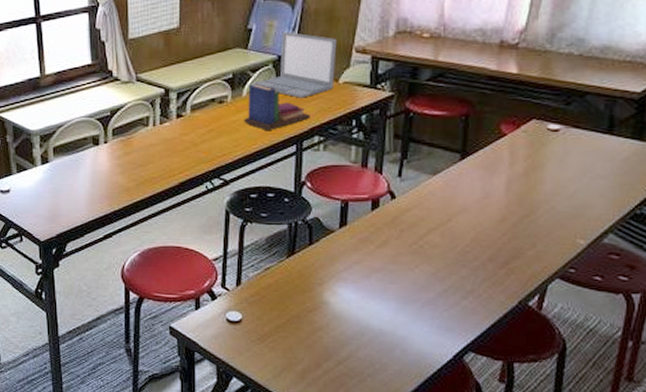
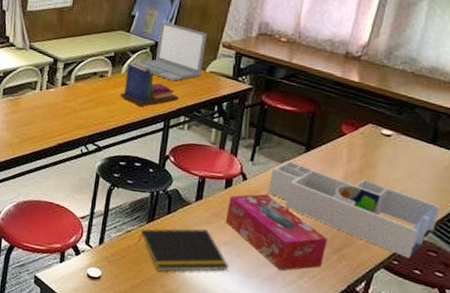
notepad: none [279,257,383,308] -> present [138,229,229,272]
tissue box: none [375,211,492,293] -> present [225,193,327,271]
desk organizer: none [420,172,621,265] -> present [267,161,440,259]

